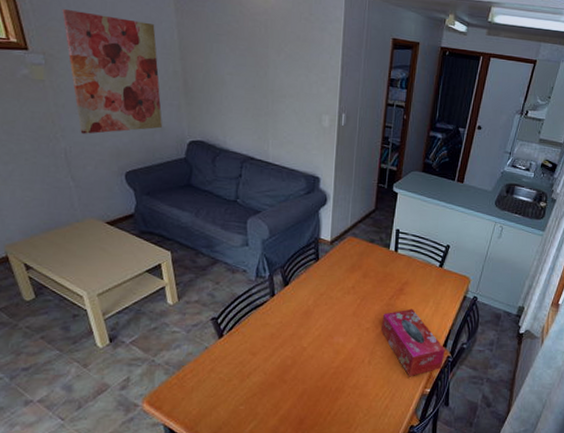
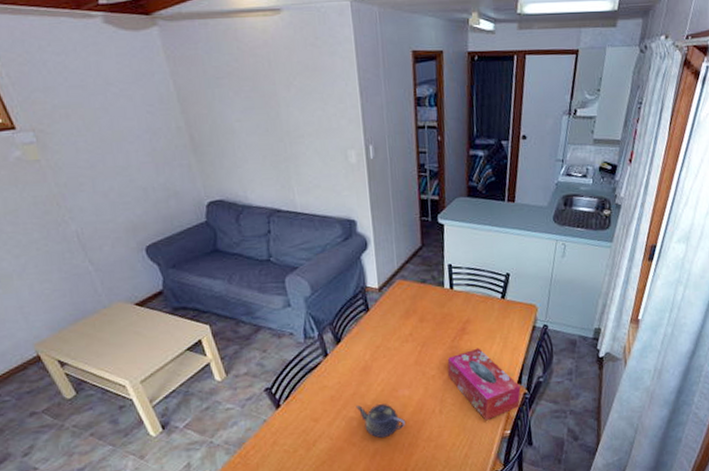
wall art: present [62,8,162,134] -> none [43,76,175,212]
teapot: none [292,346,335,380] -> present [356,404,405,439]

